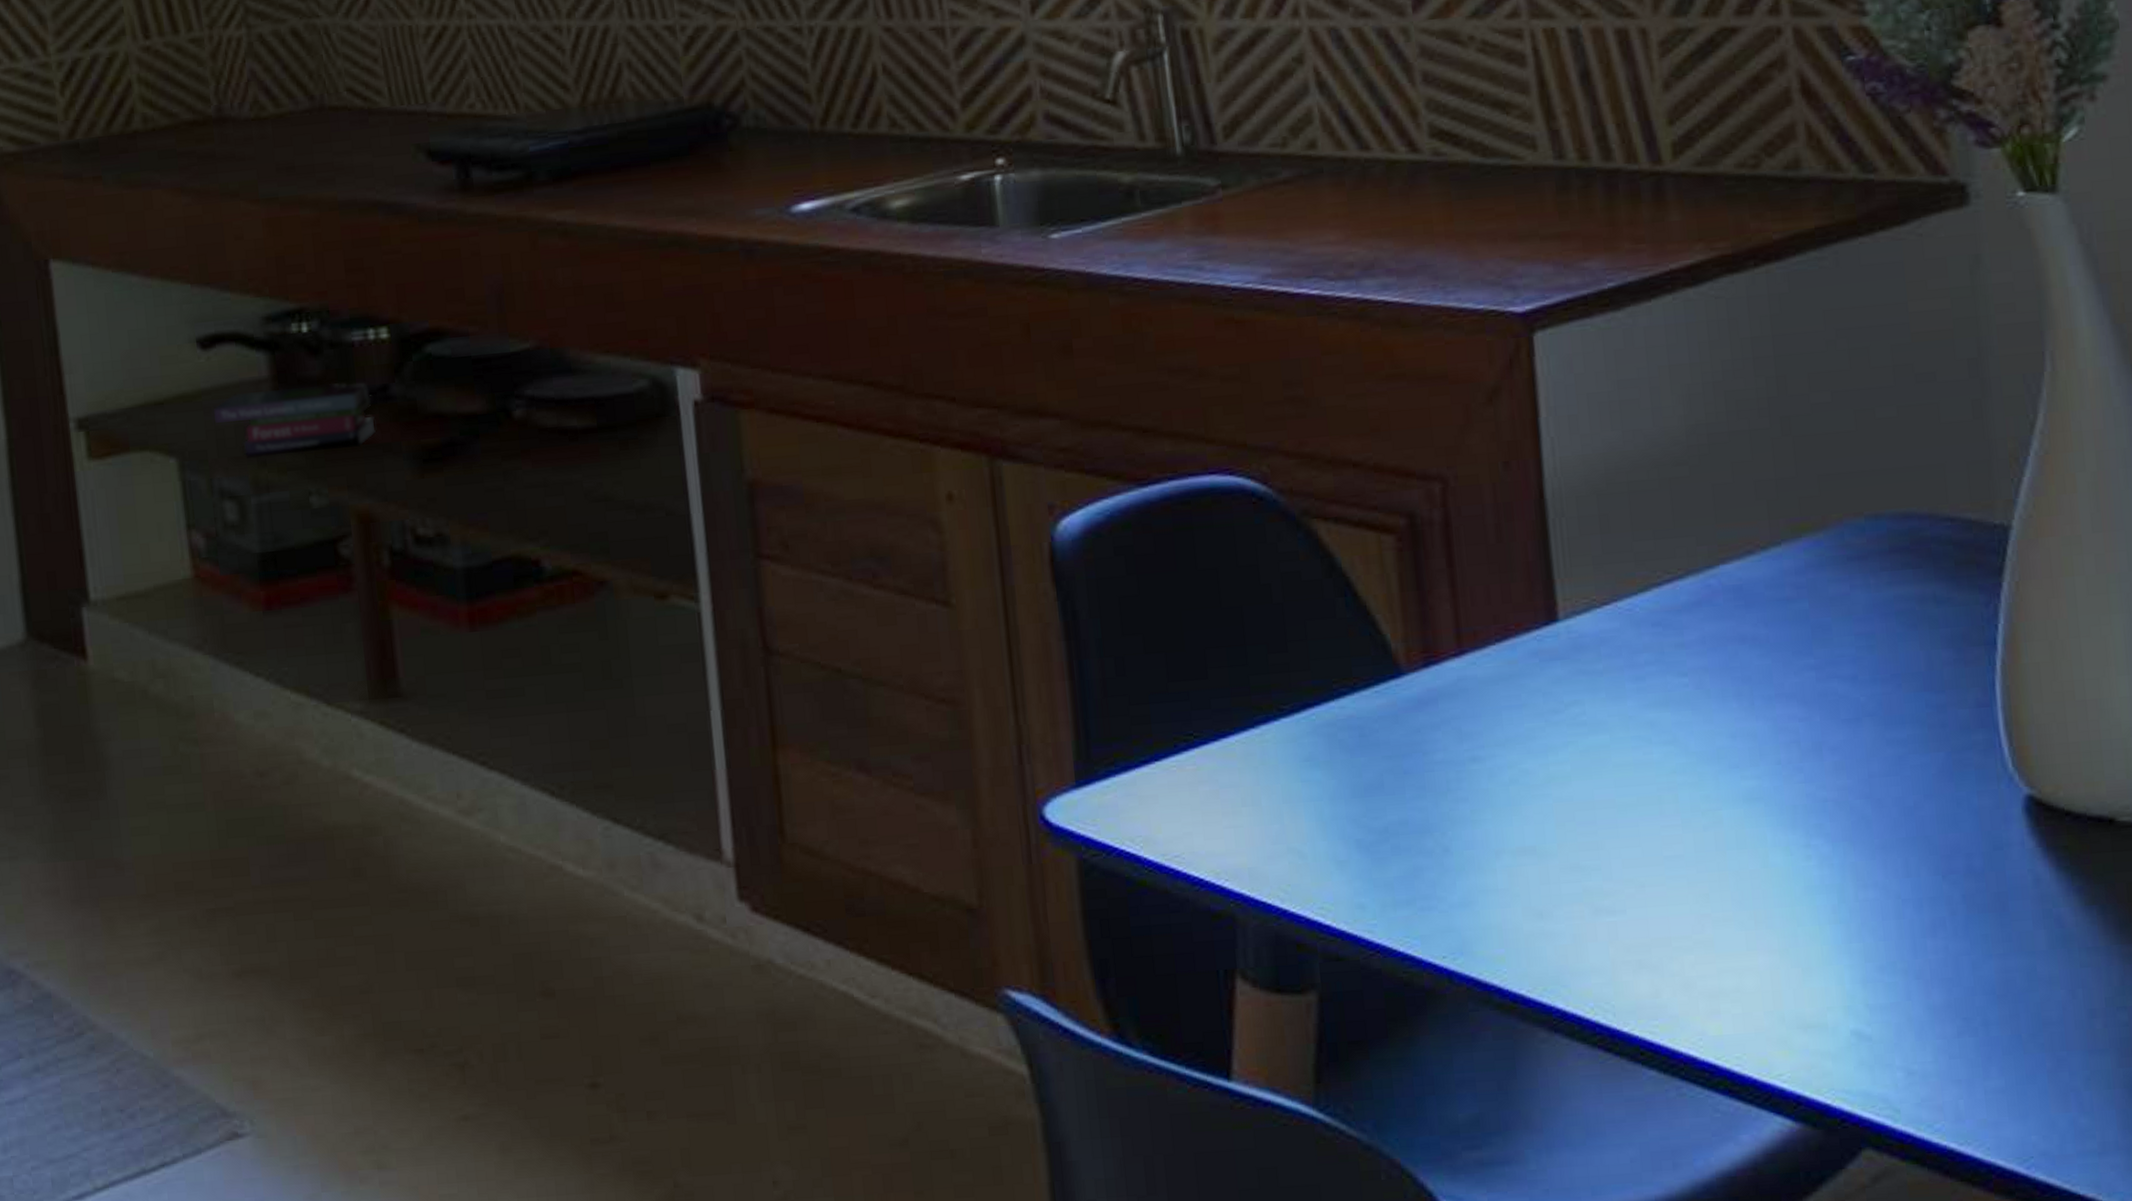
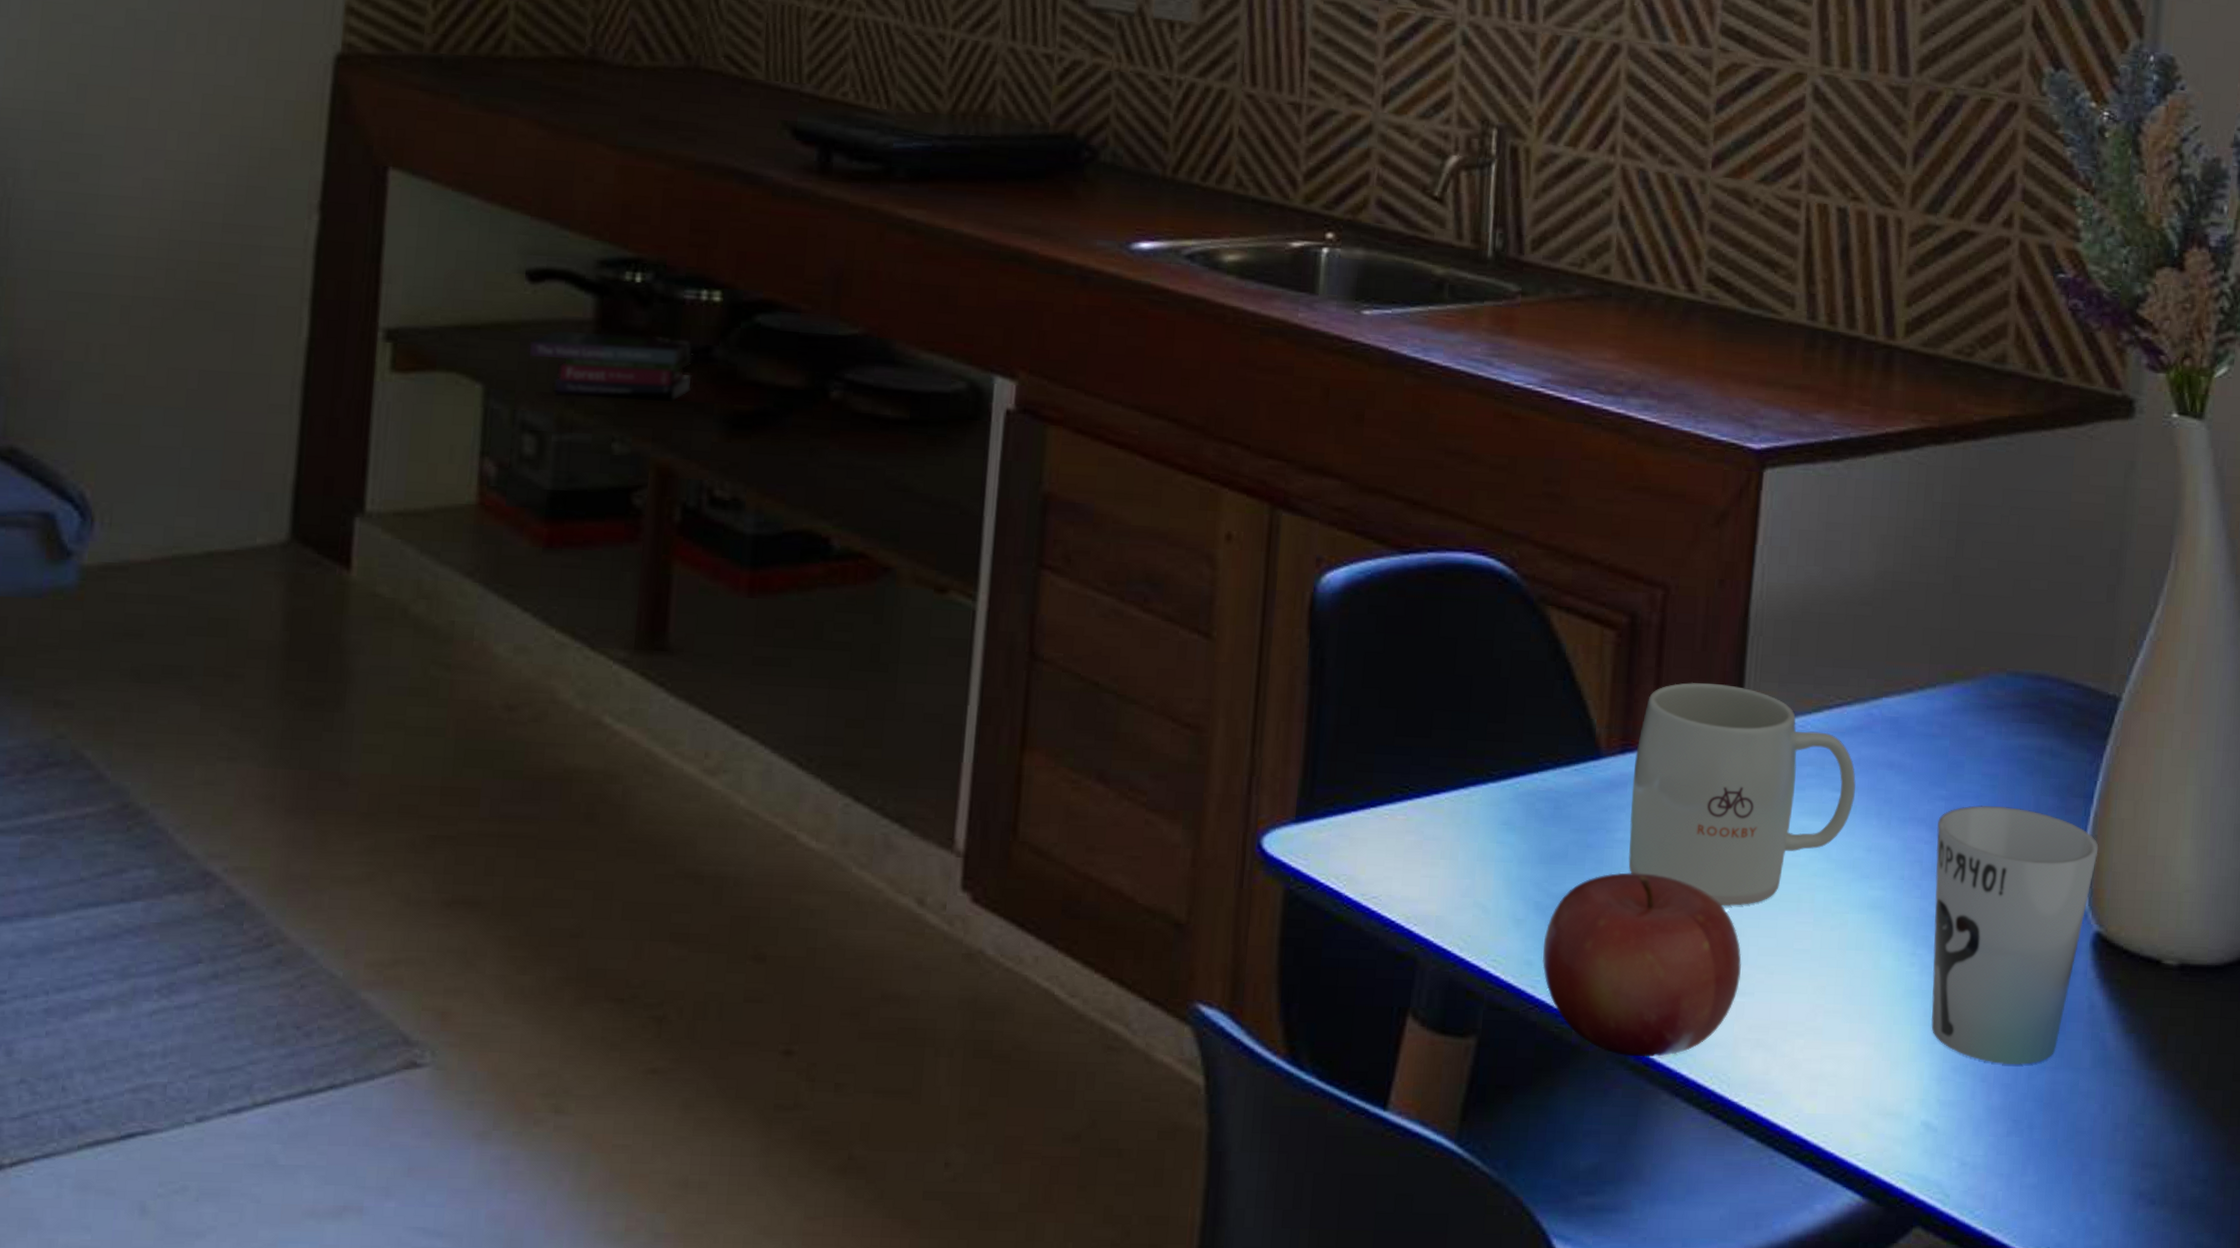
fruit: none [1373,793,1607,995] -> present [1542,872,1742,1057]
mug: none [1441,576,1706,819] -> present [1628,682,1856,907]
cup: none [1810,666,2014,958] -> present [1931,805,2099,1065]

